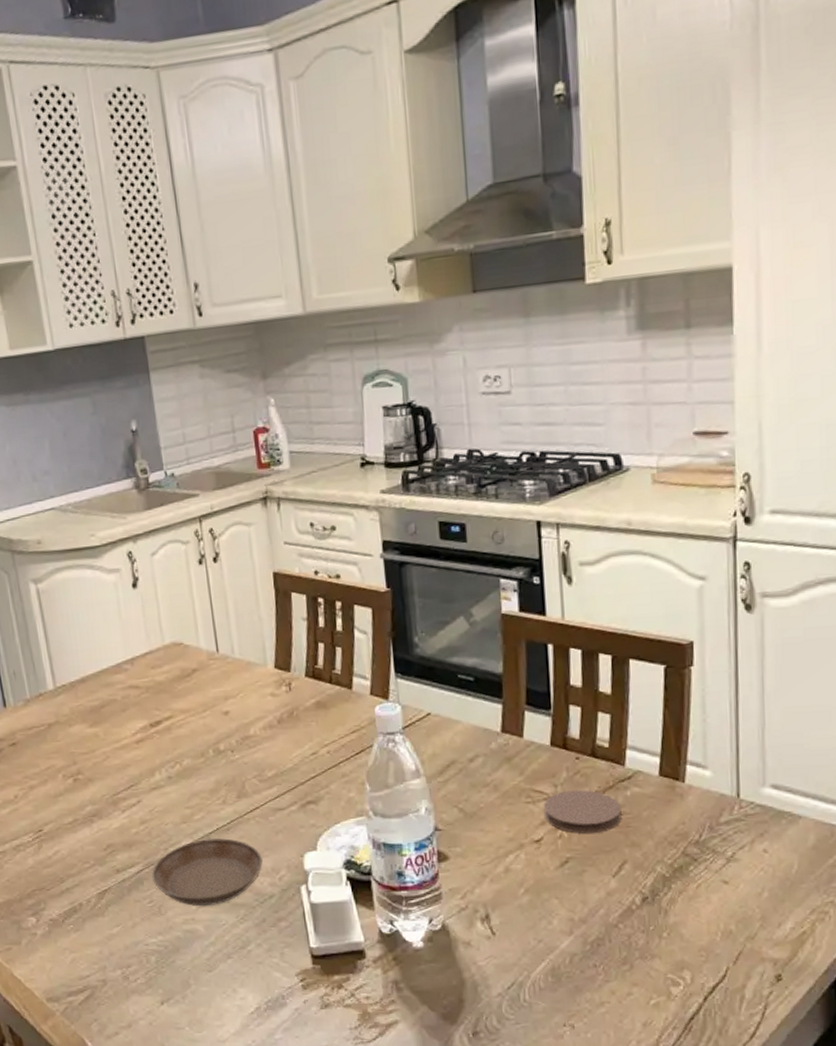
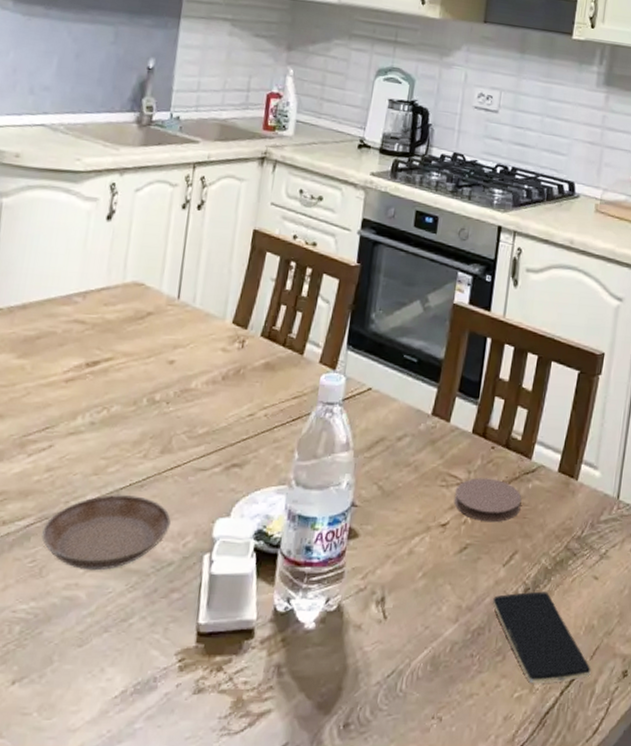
smartphone: none [608,899,736,990] -> present [492,591,591,683]

